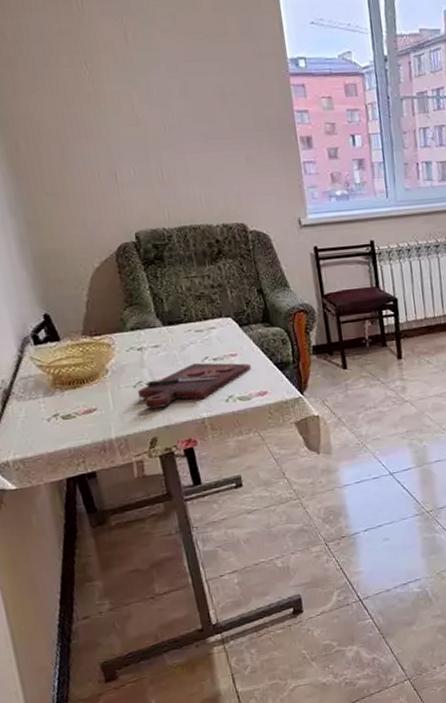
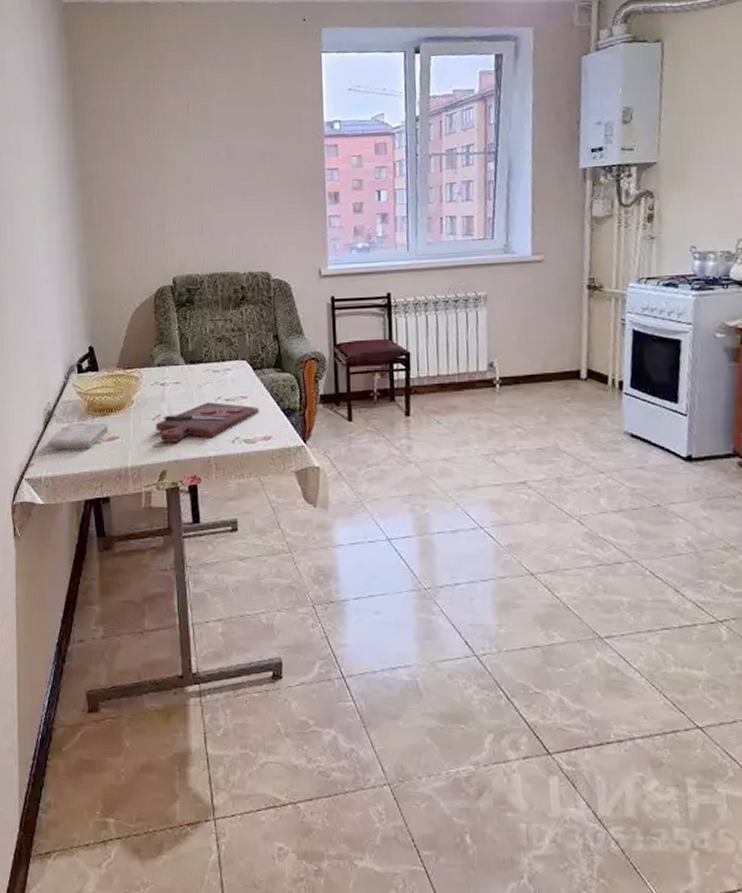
washcloth: none [9,395,84,430] -> present [47,422,109,449]

